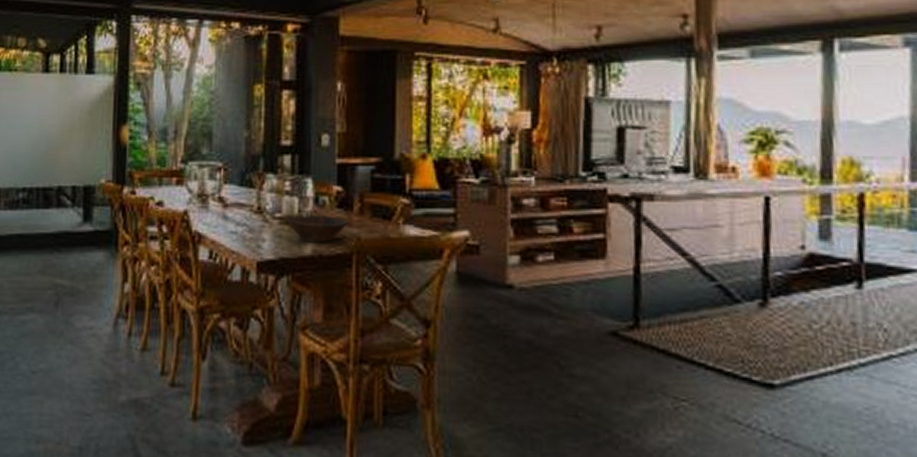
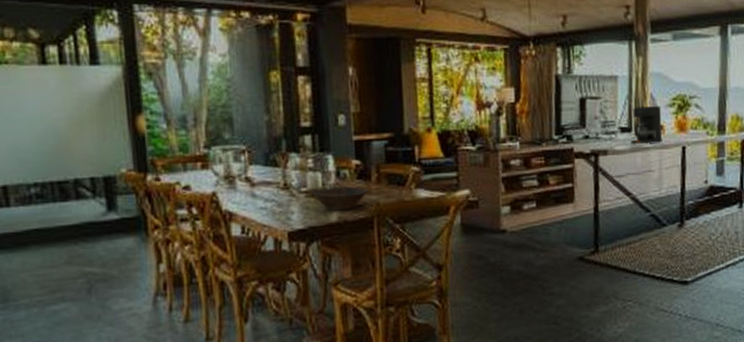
coffee maker: none [687,141,735,191] -> present [630,106,663,145]

